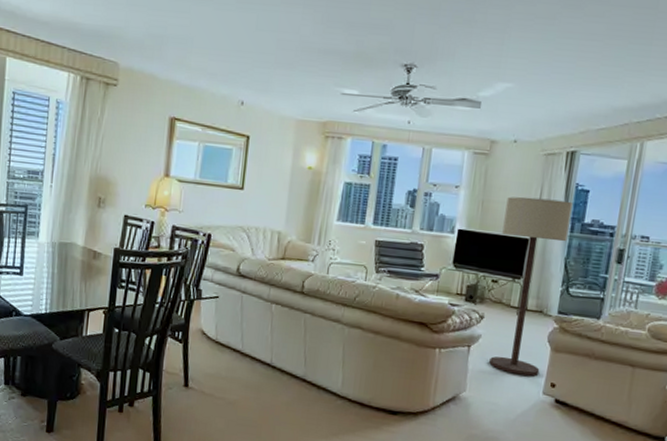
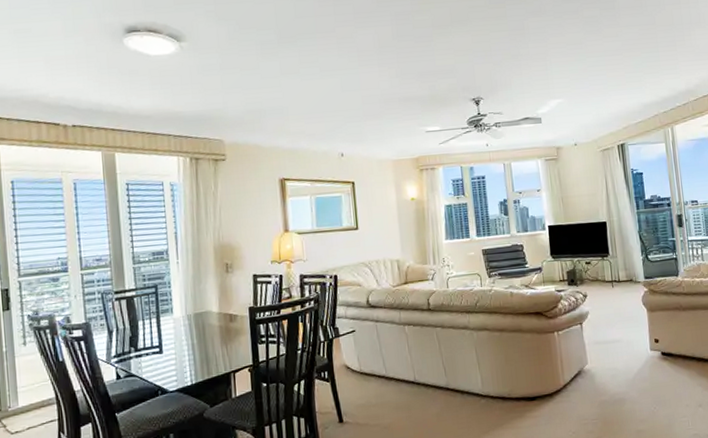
floor lamp: present [489,196,573,376] -> none [581,184,643,339]

